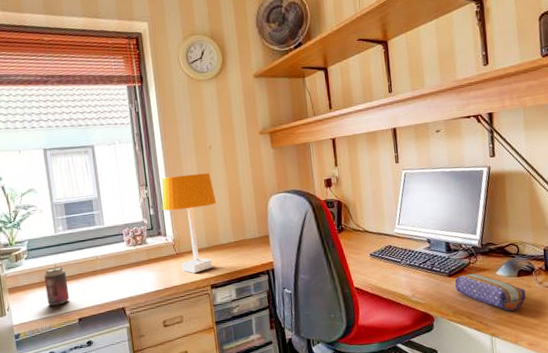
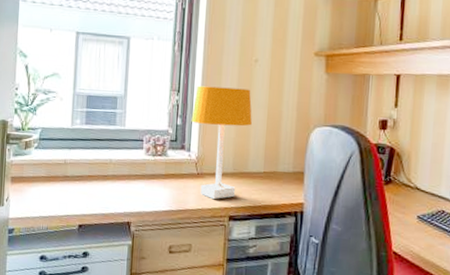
beverage can: present [44,267,70,306] -> none [49,163,74,206]

